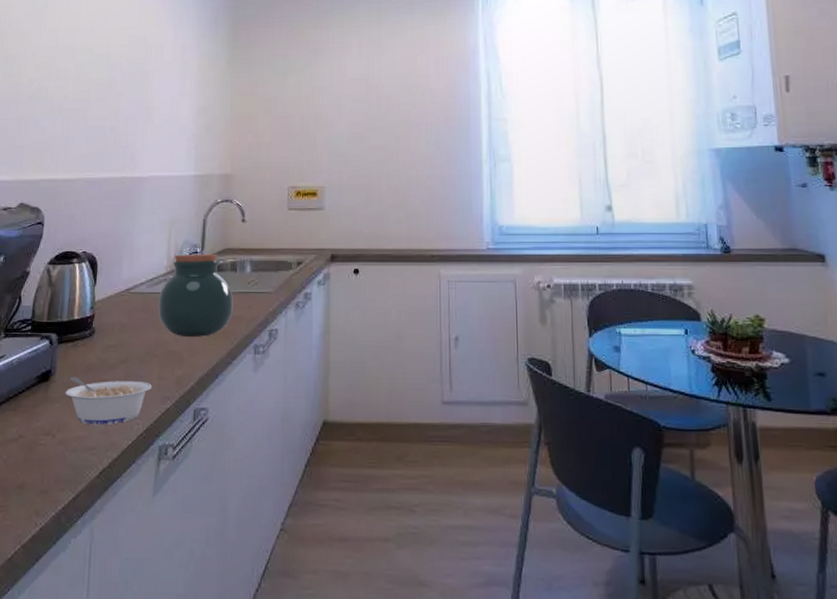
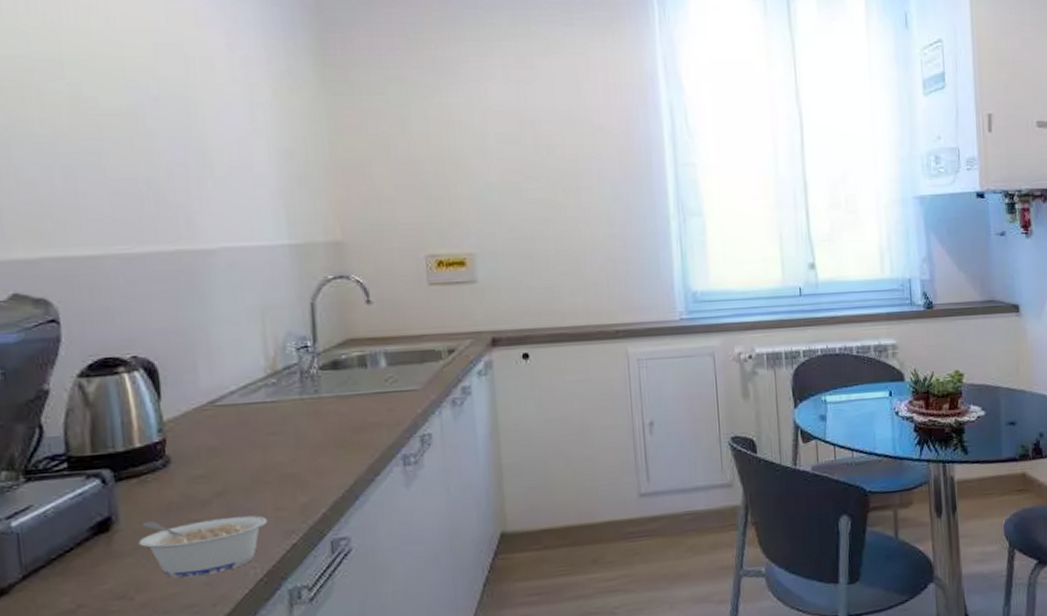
jar: present [158,254,233,337] -> none [260,347,369,455]

